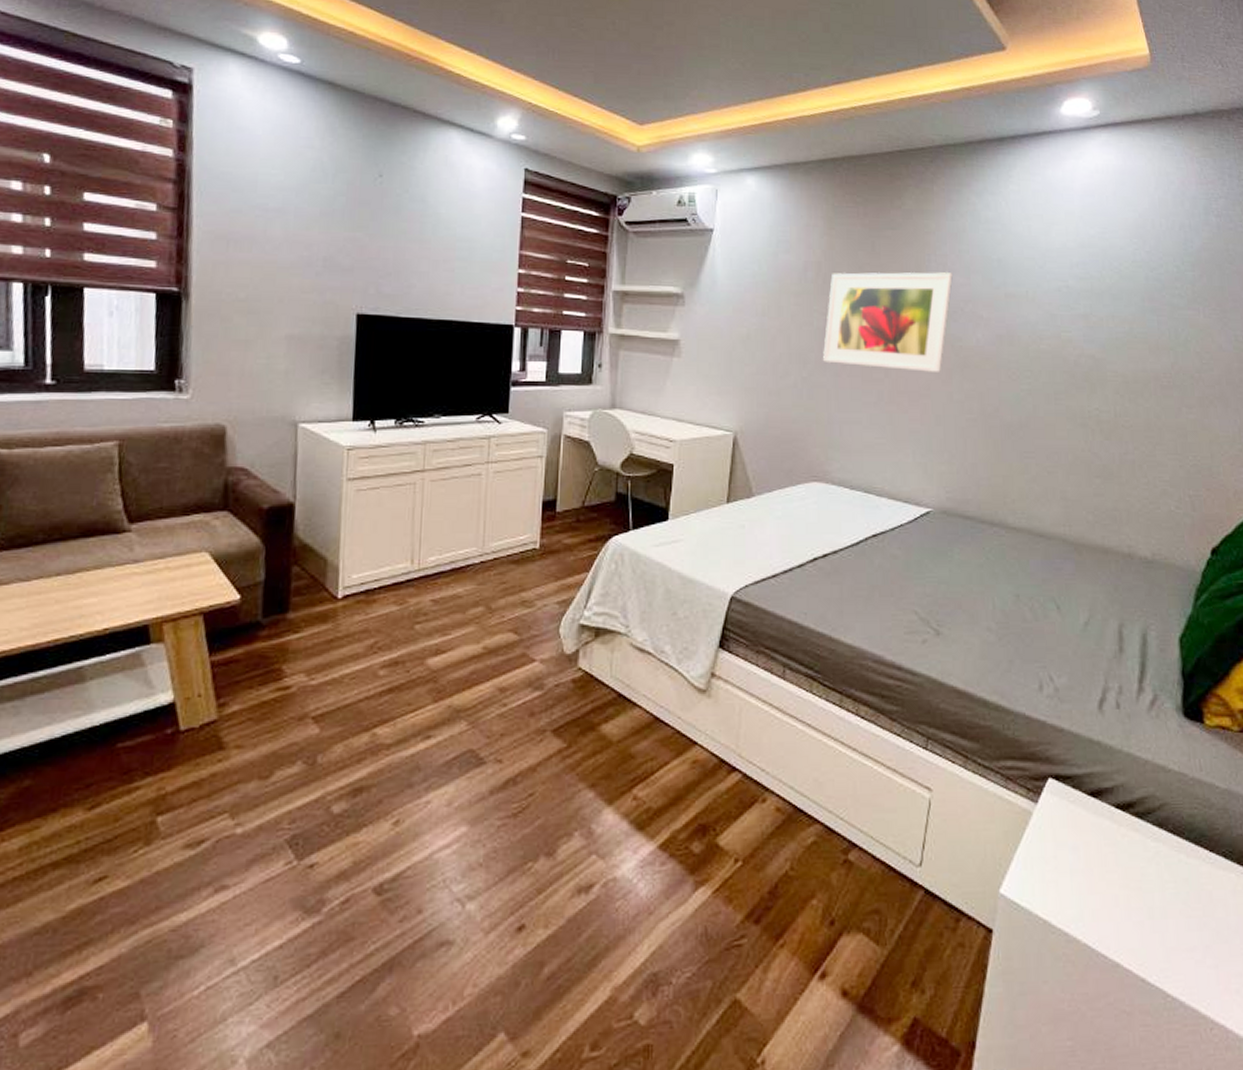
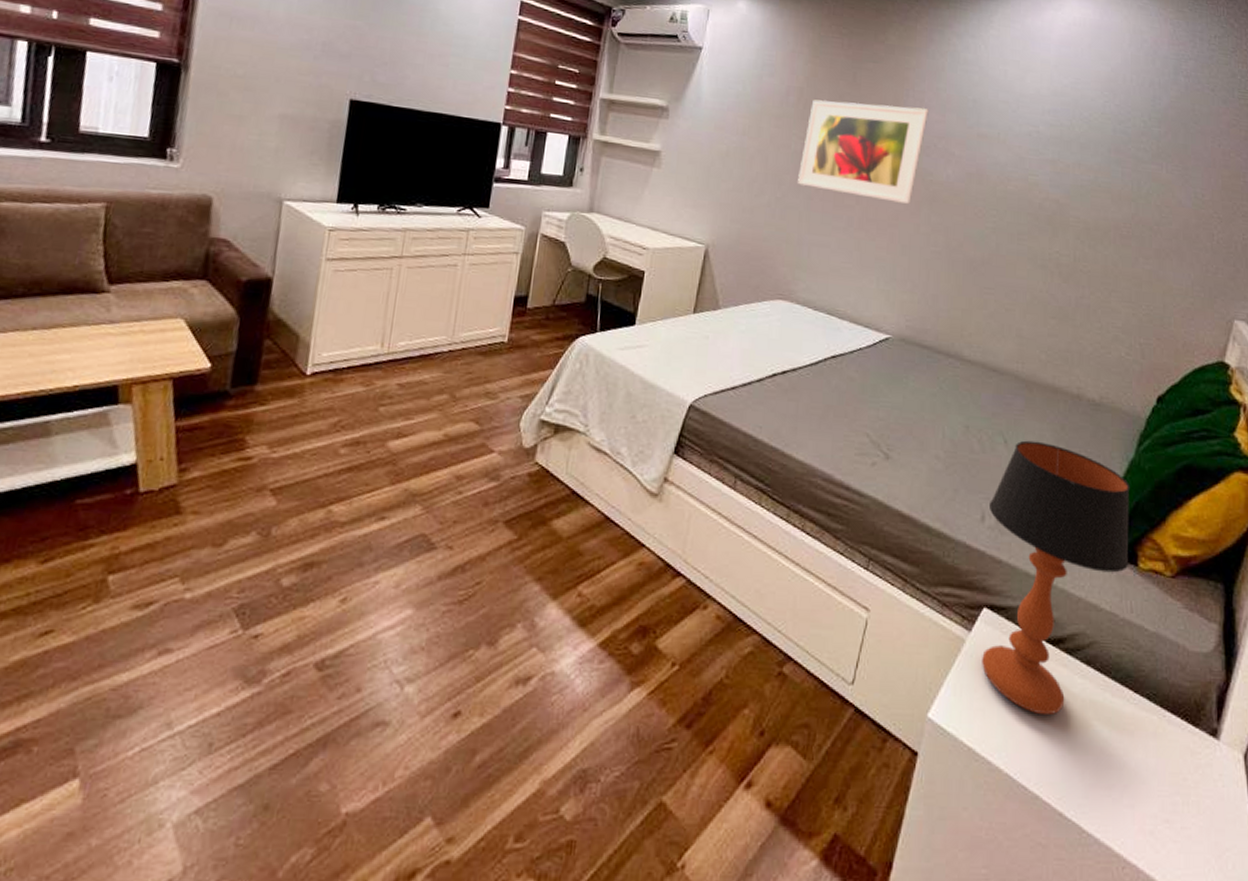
table lamp: none [1045,604,1195,882] -> present [982,440,1130,716]

